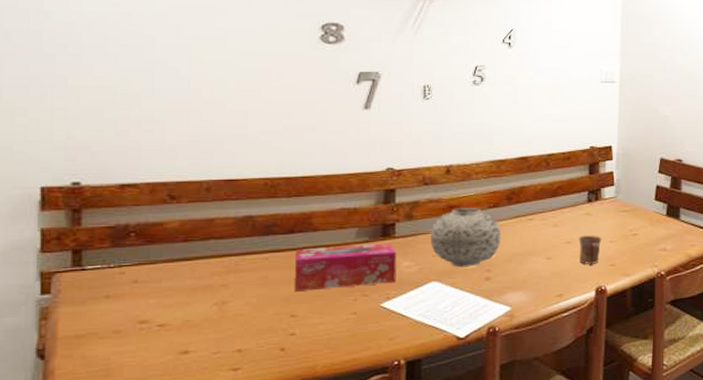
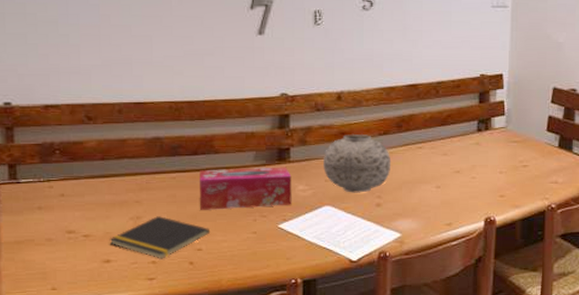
notepad: none [188,300,306,347] -> present [109,216,211,259]
mug: present [579,235,602,264] -> none [468,165,492,194]

